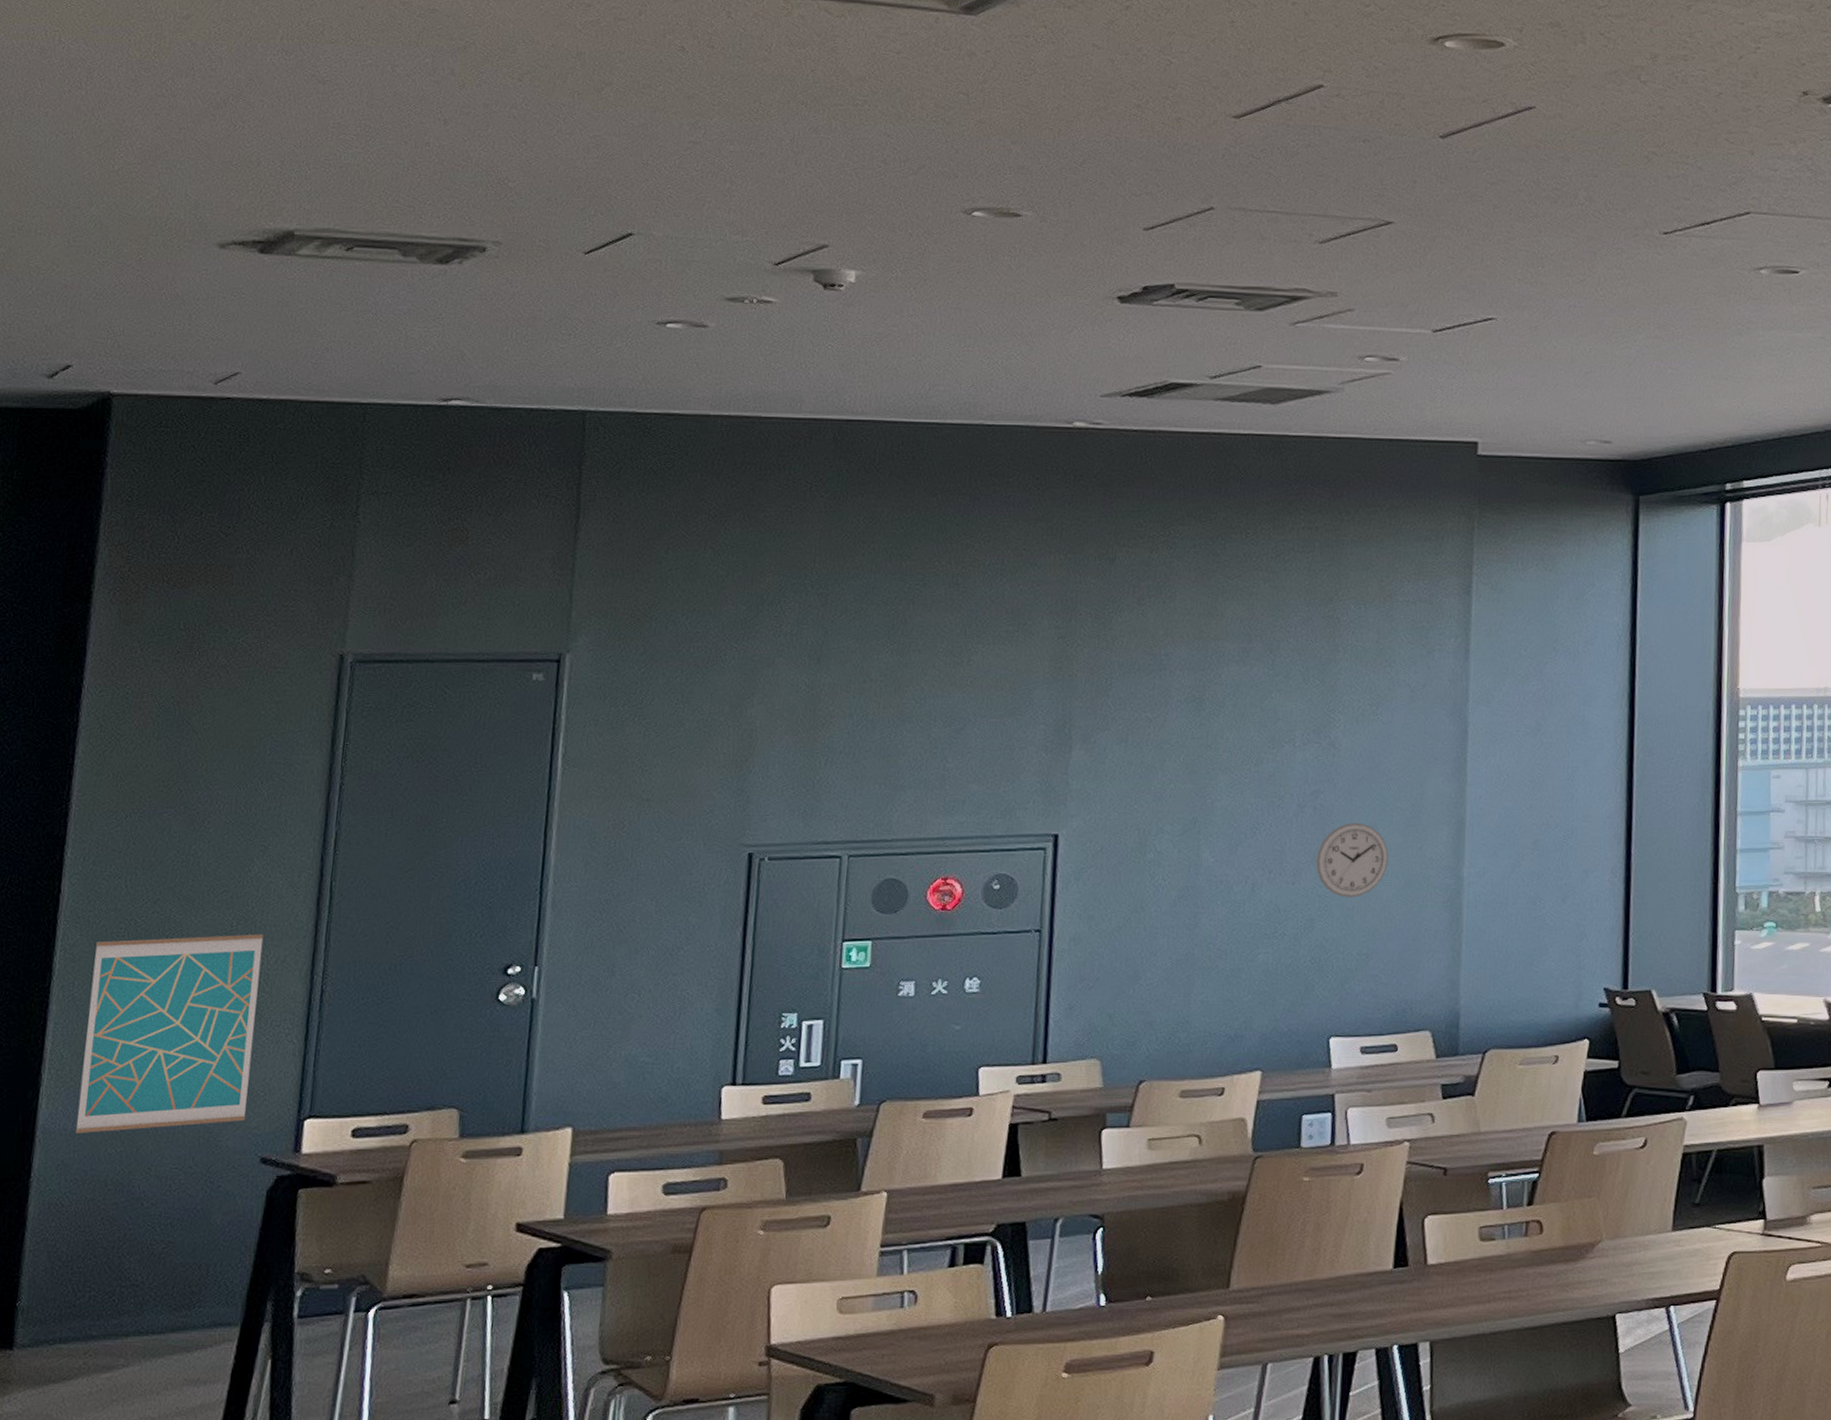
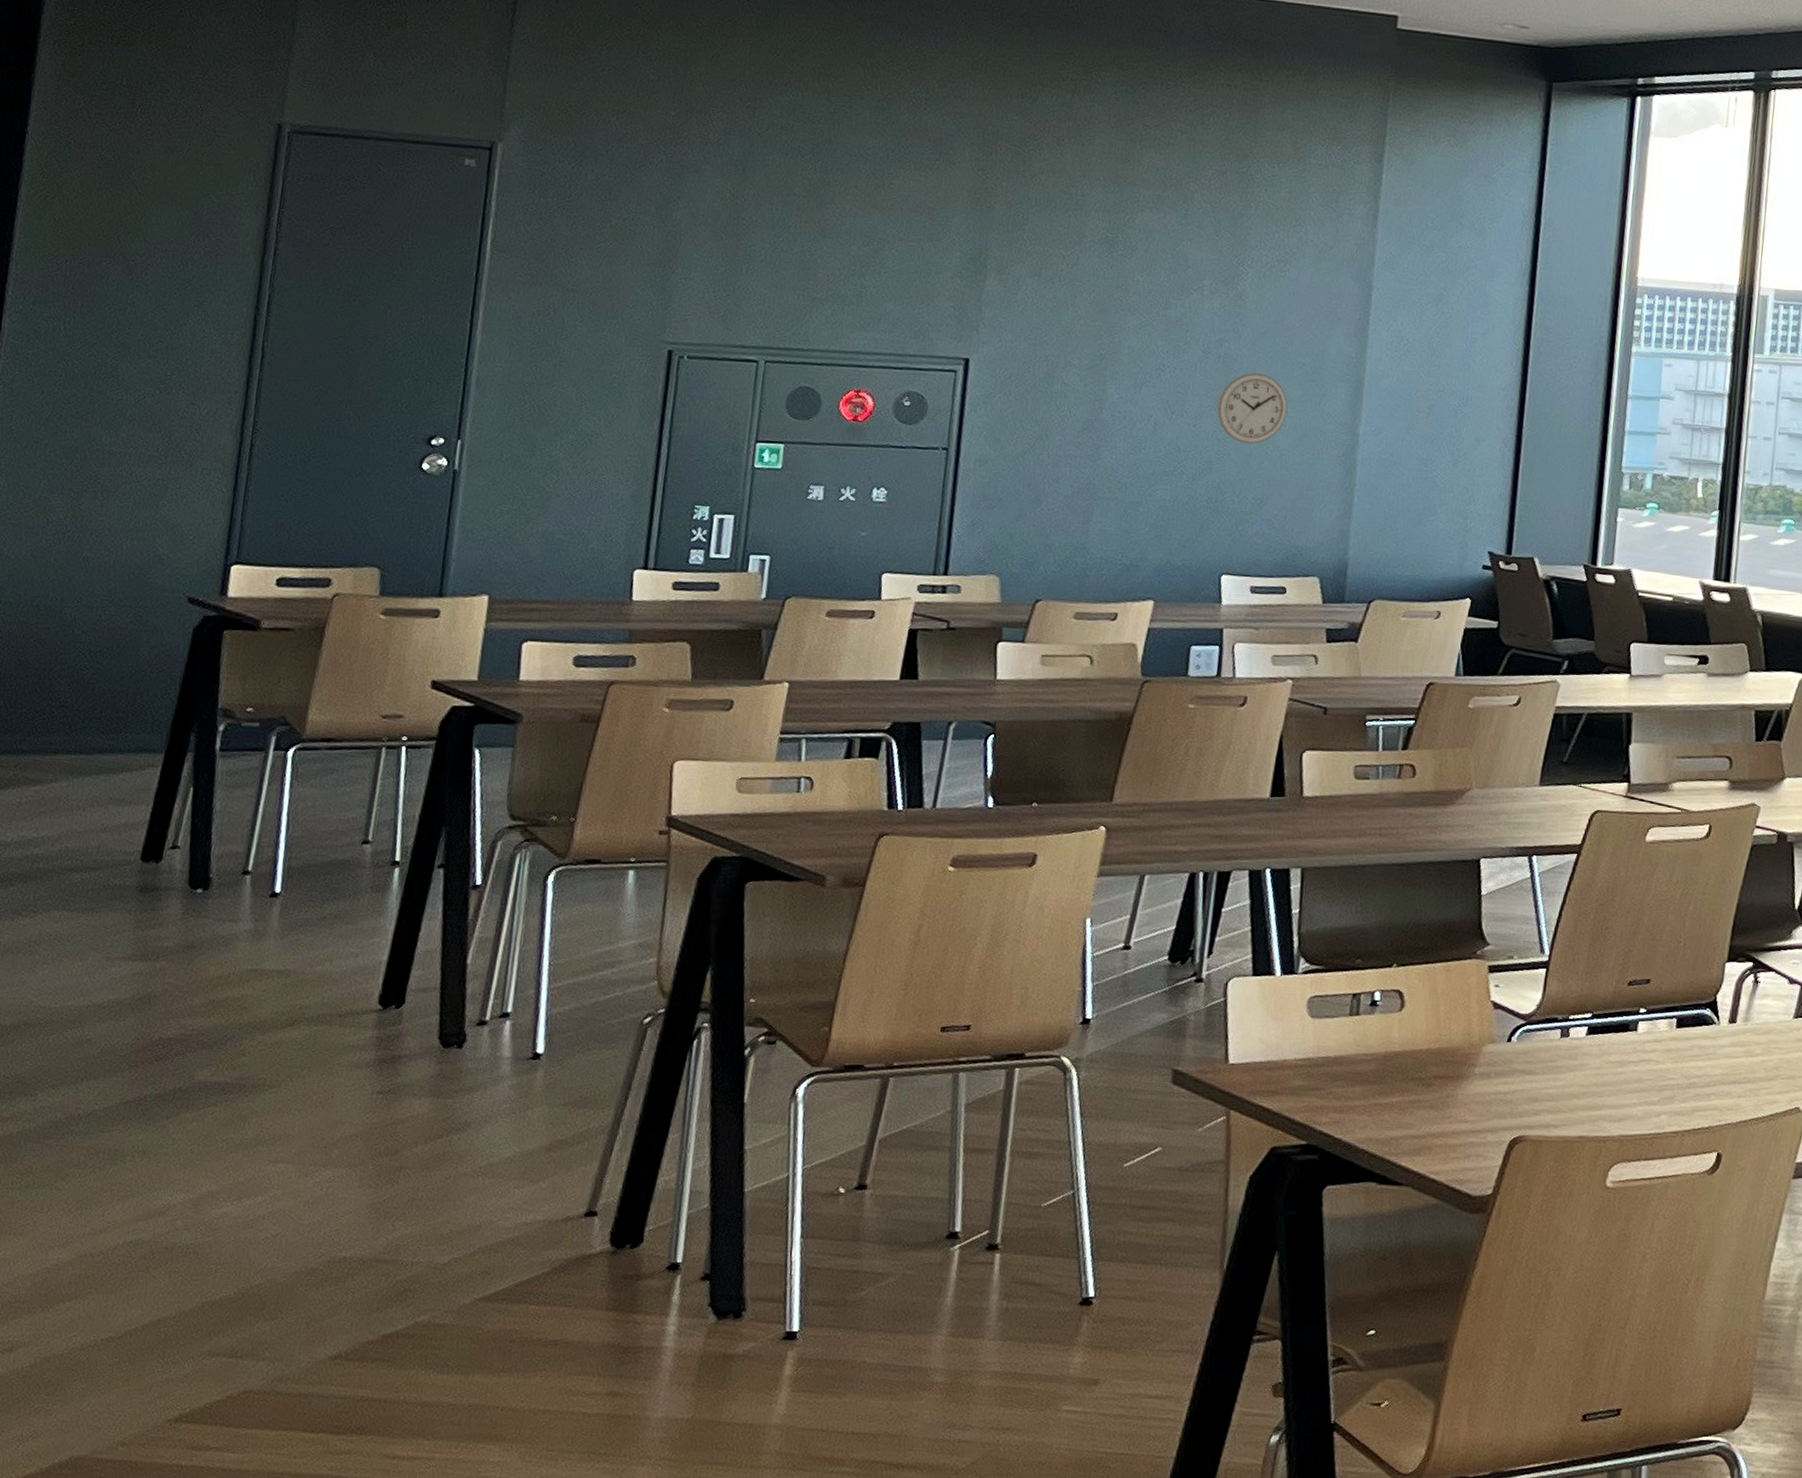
wall art: present [76,934,264,1133] -> none [11,379,197,562]

